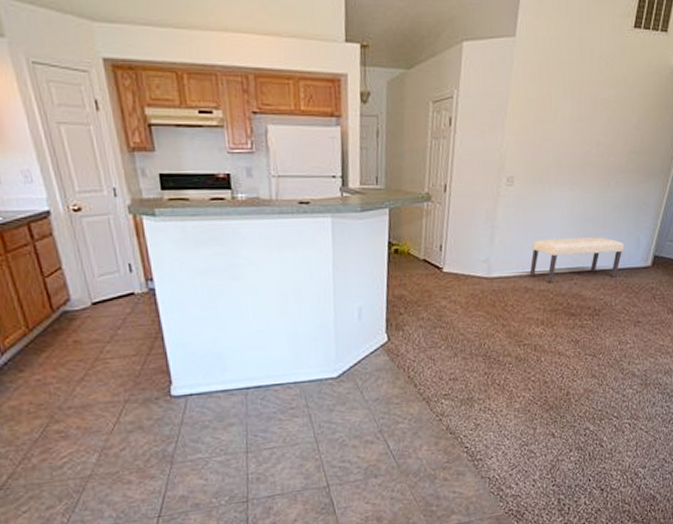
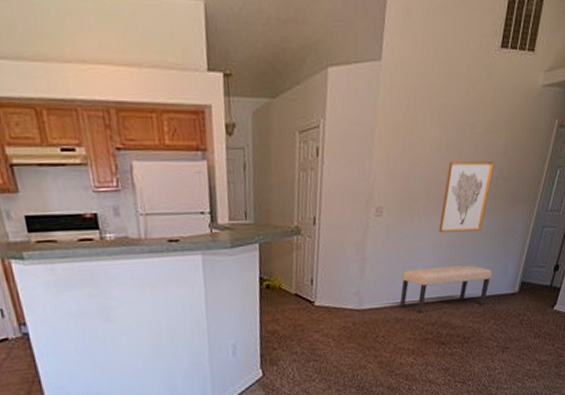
wall art: none [569,134,627,205] -> present [438,160,494,233]

